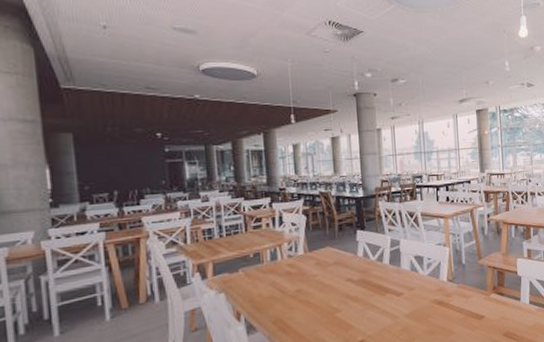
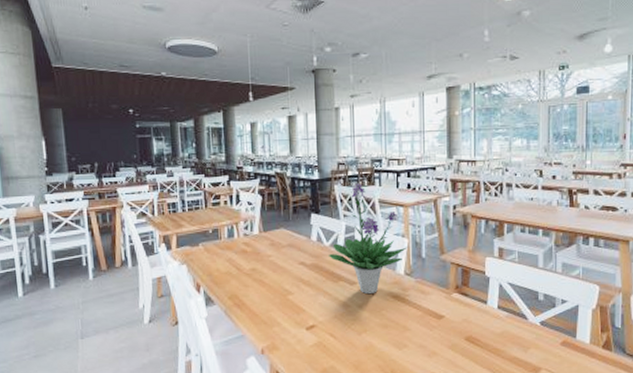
potted plant: none [375,198,449,304] -> present [329,183,407,295]

